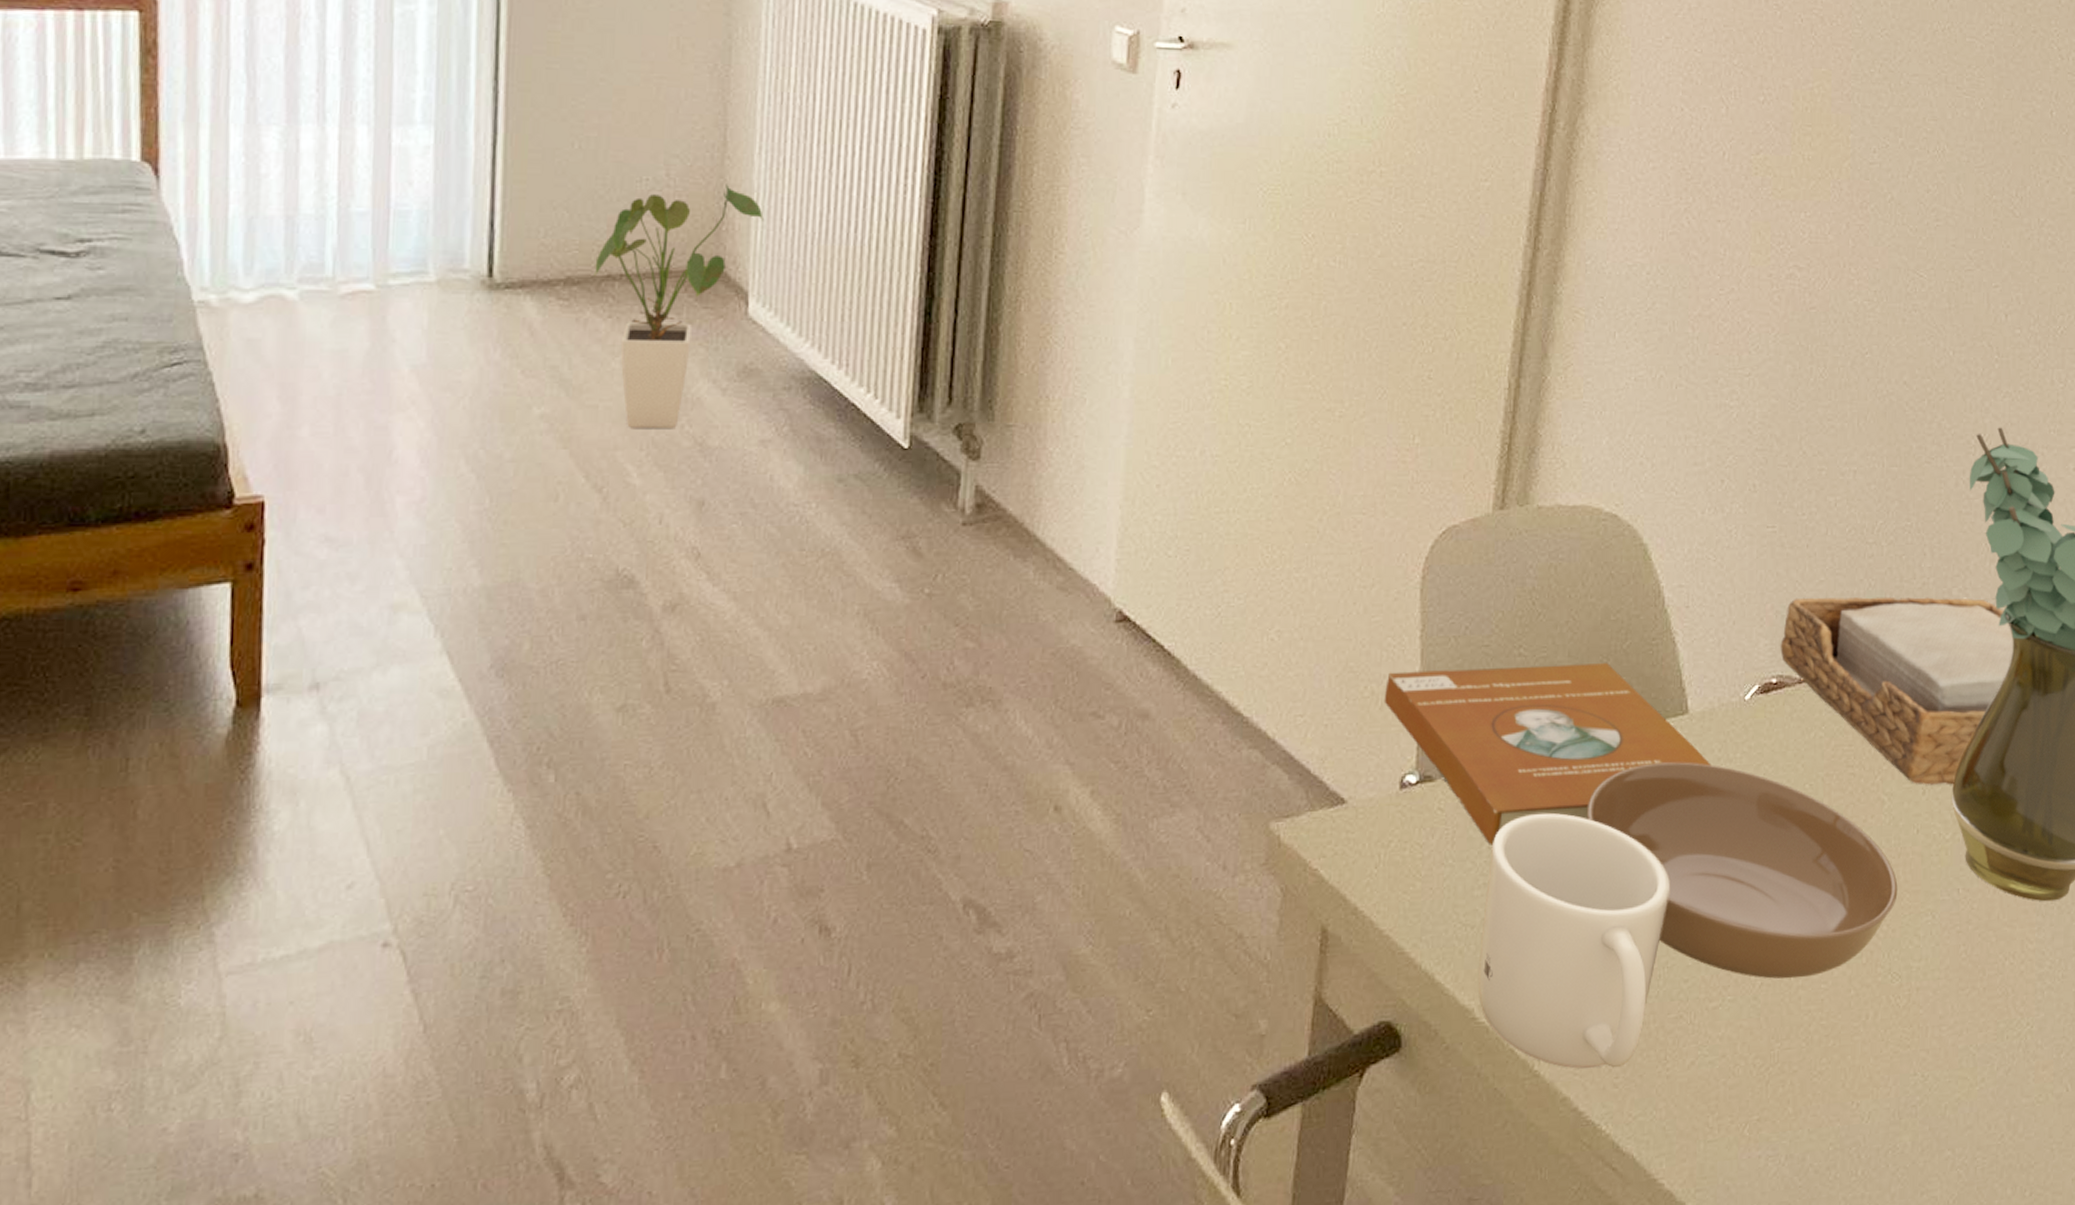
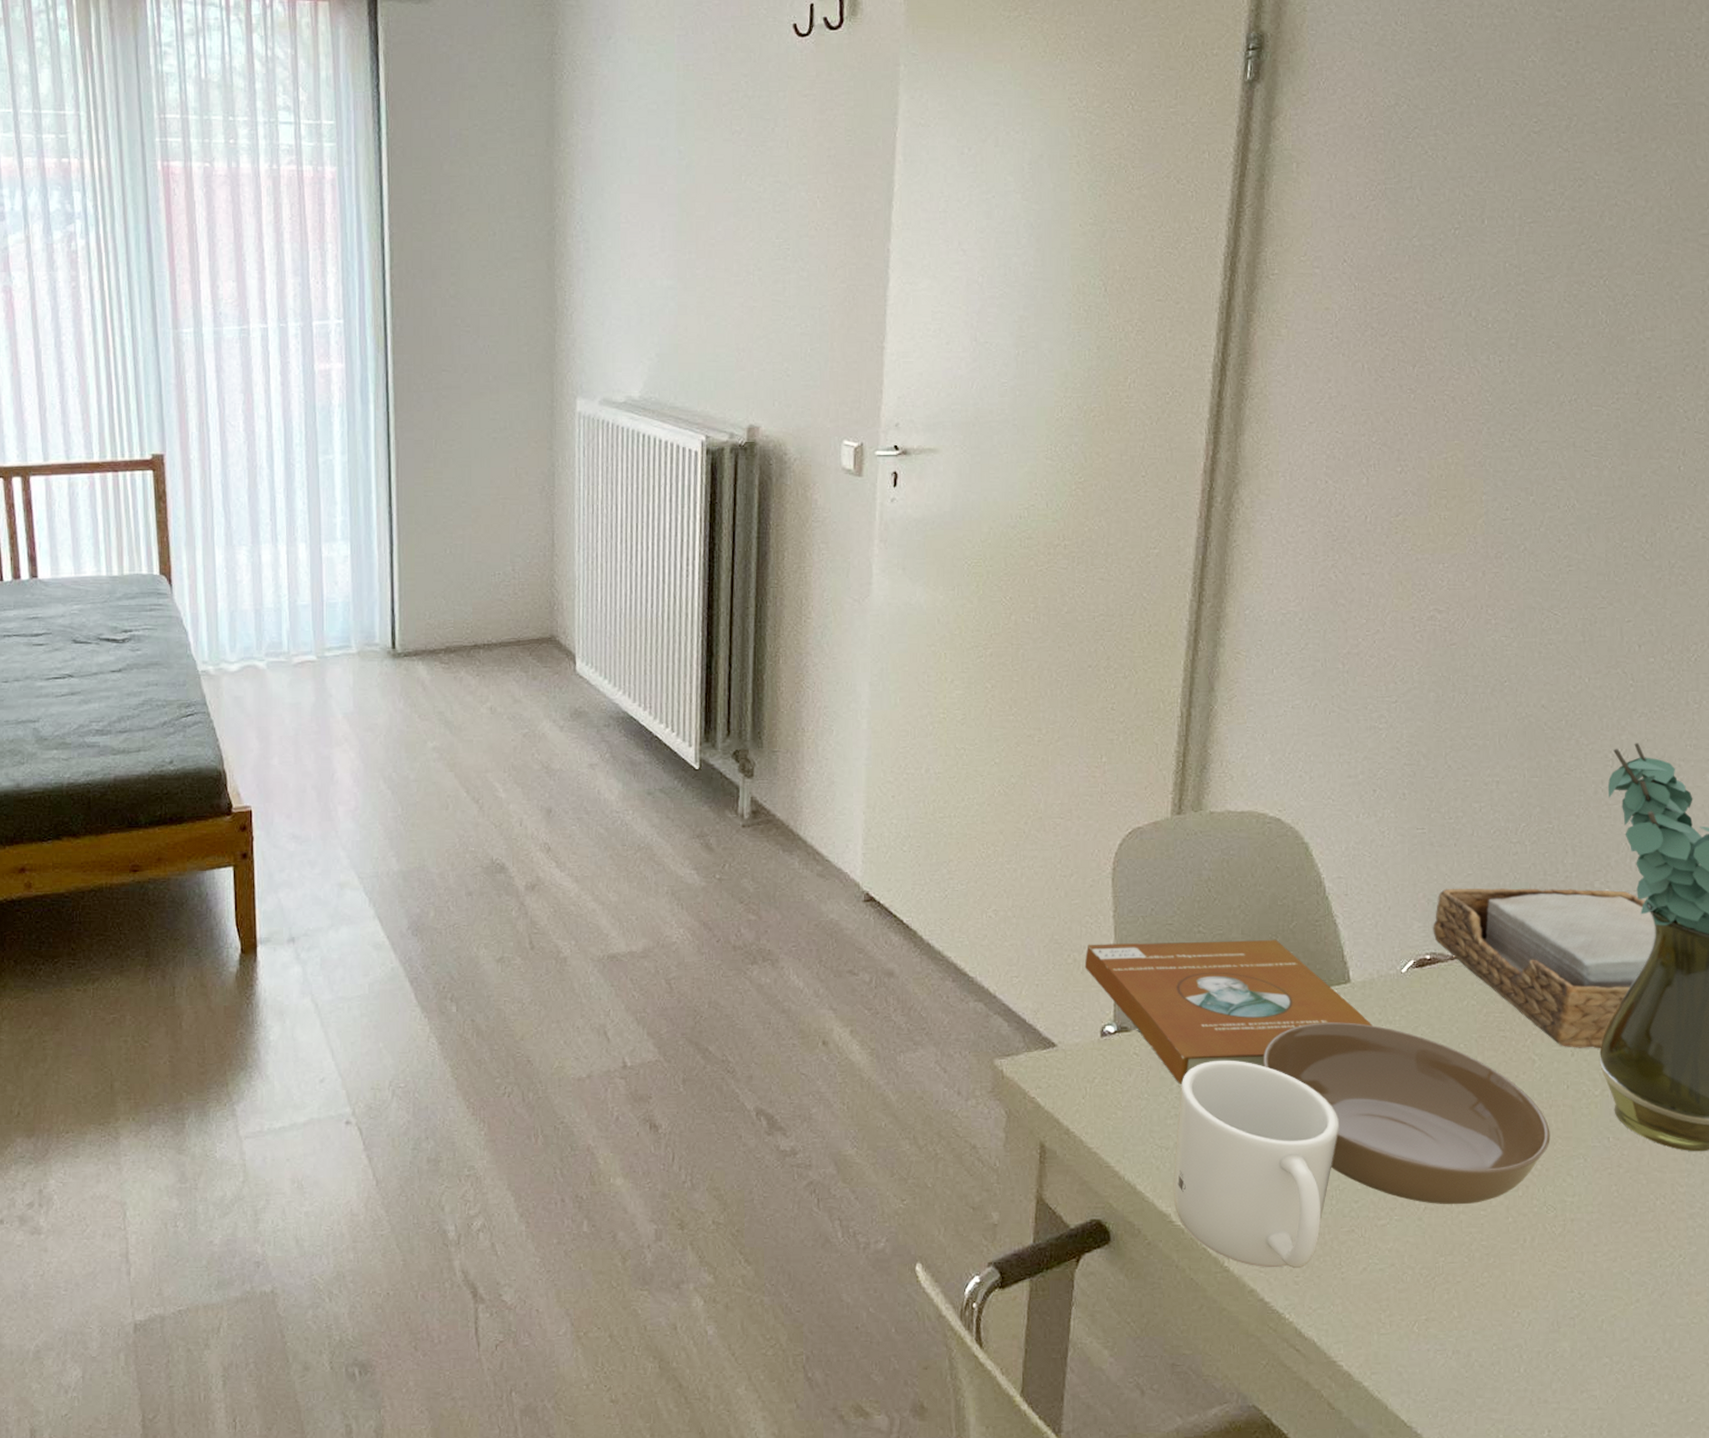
house plant: present [593,184,764,430] -> none [464,575,584,757]

